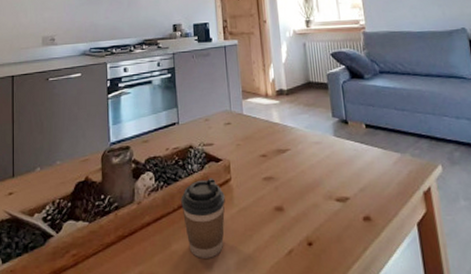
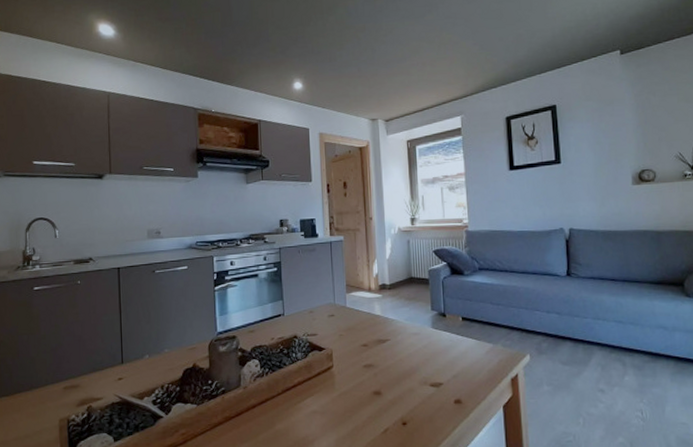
coffee cup: present [181,178,225,258] -> none [285,365,327,436]

